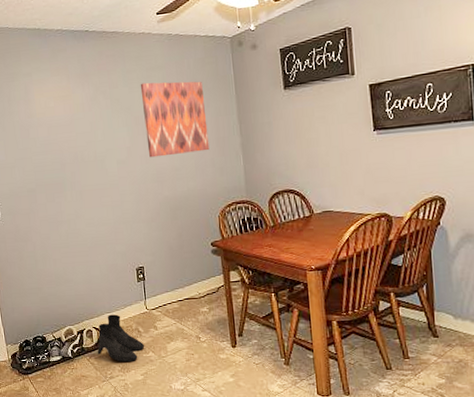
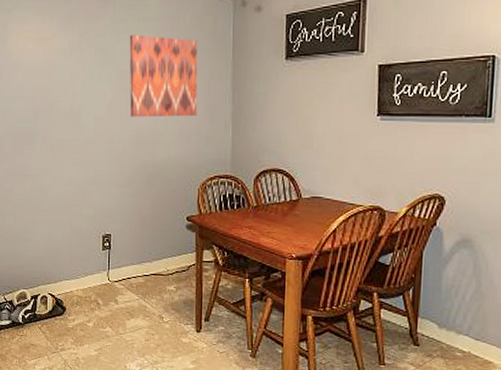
boots: present [97,314,145,362] -> none [50,282,103,335]

